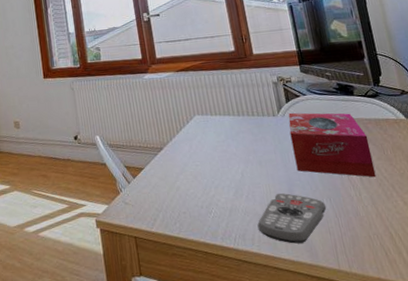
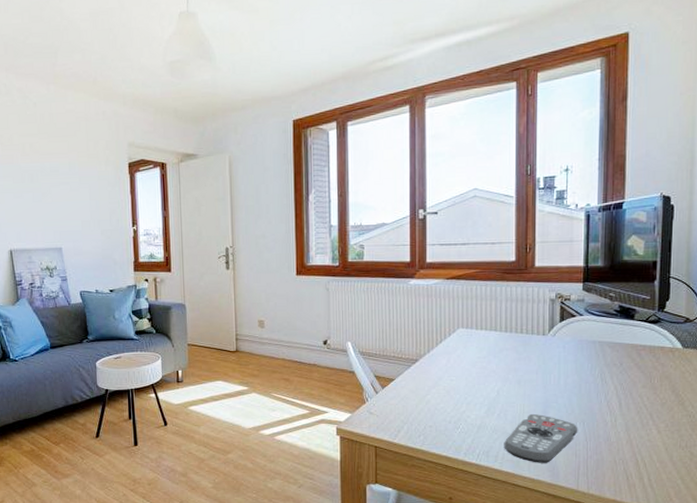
tissue box: present [288,112,377,178] -> none [556,333,638,405]

